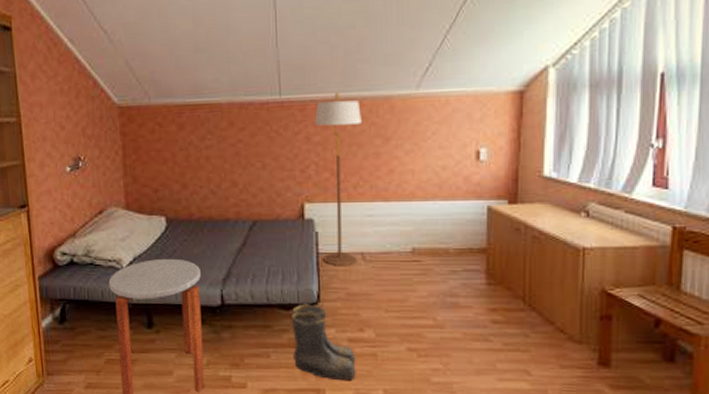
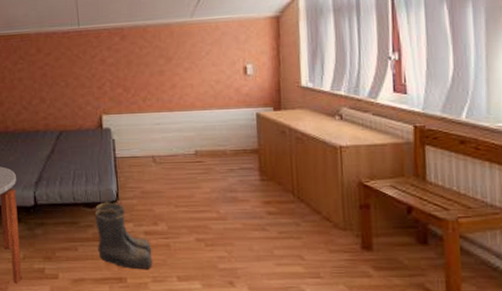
floor lamp: present [315,92,361,266] -> none [108,21,150,168]

